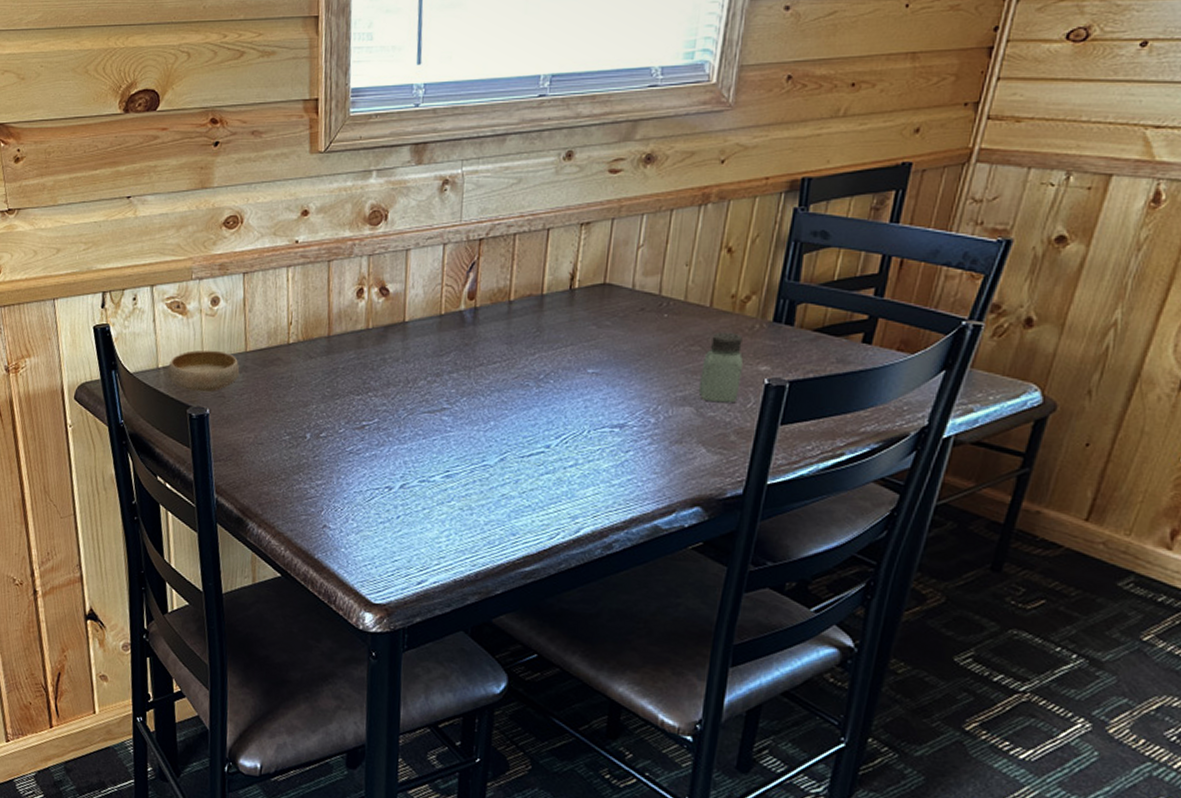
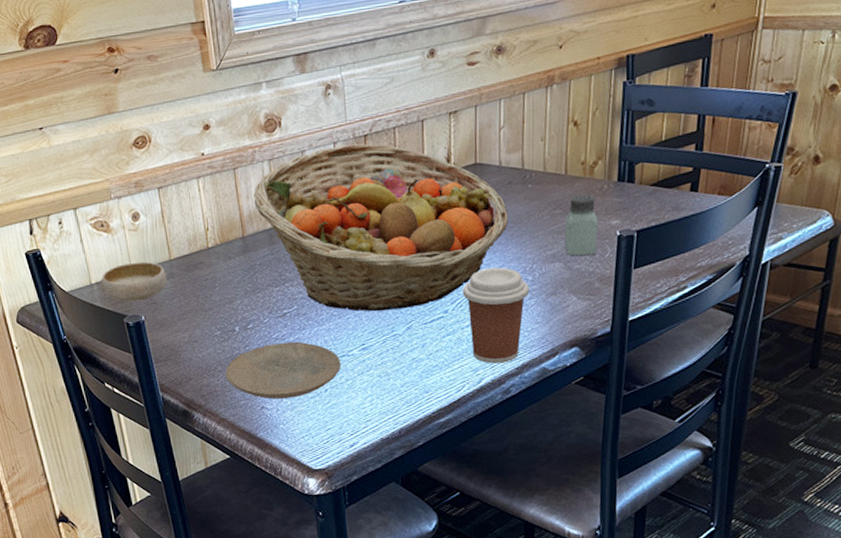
plate: none [288,457,420,521] -> present [225,341,342,399]
fruit basket: none [346,247,636,438] -> present [253,143,509,312]
coffee cup: none [570,403,651,514] -> present [462,267,530,364]

